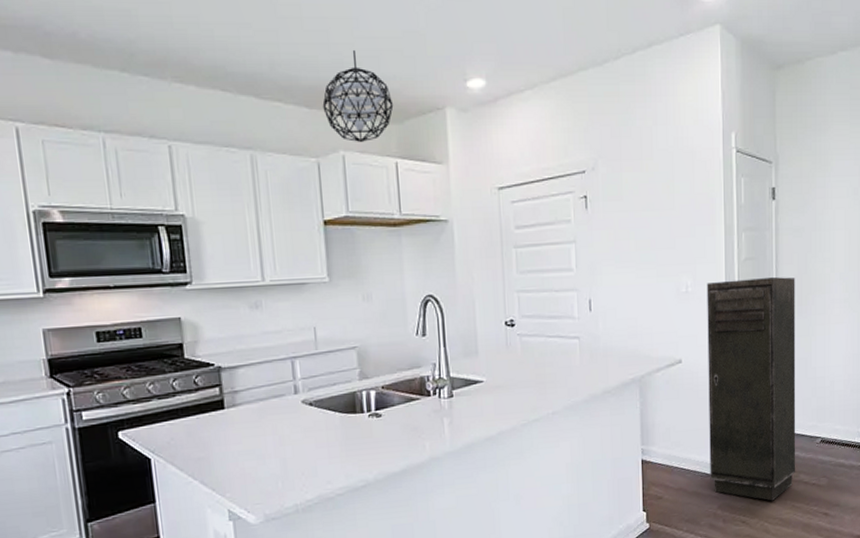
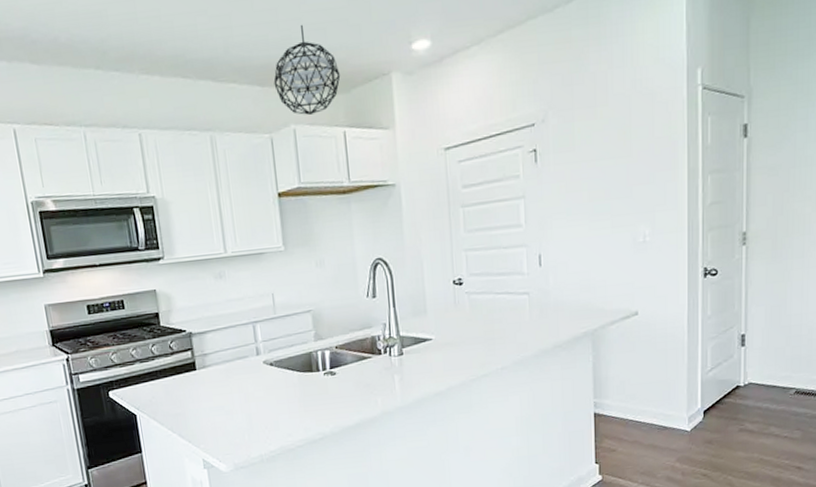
storage cabinet: present [706,277,796,501] -> none [667,219,769,454]

